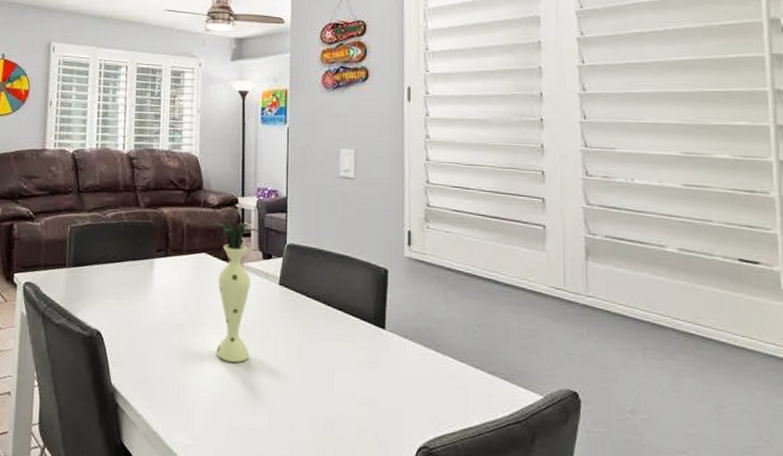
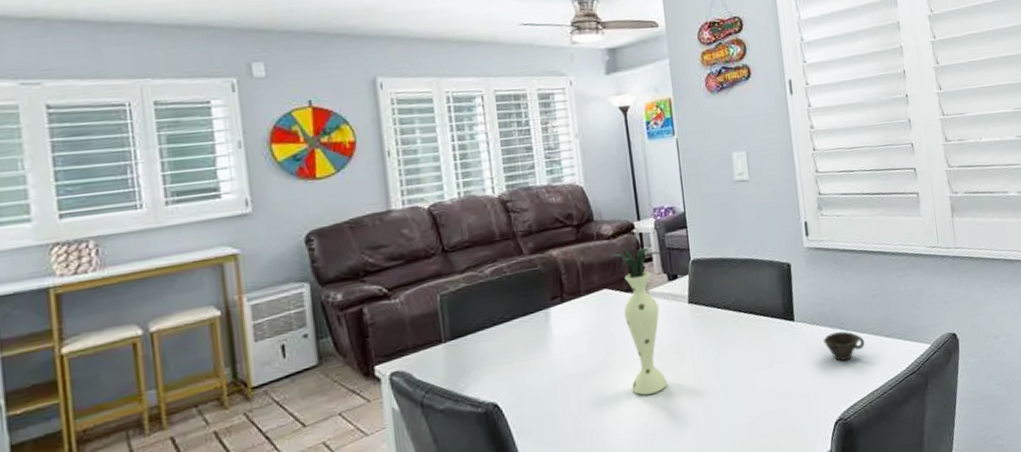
cup: none [415,353,462,387] -> present [823,331,864,362]

